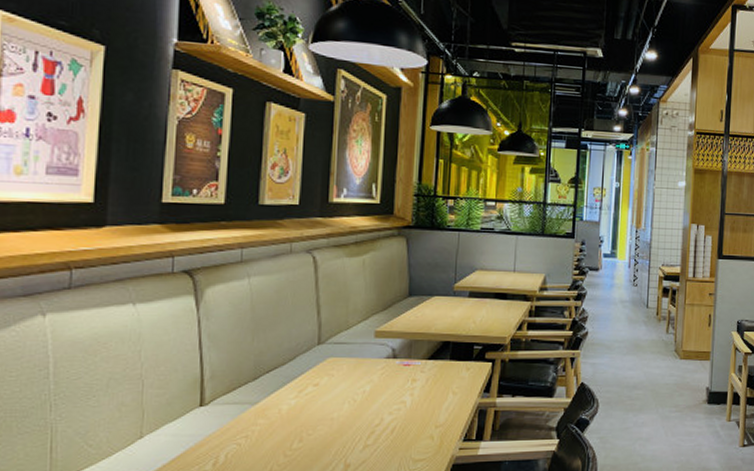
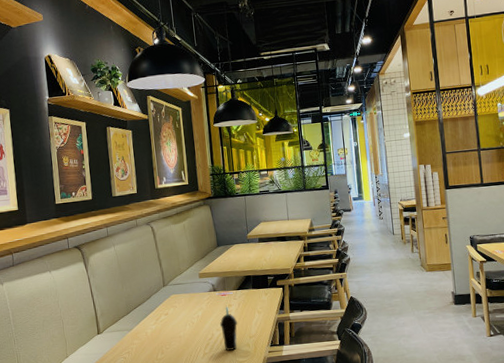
cup: none [394,382,422,443] -> present [219,307,238,351]

